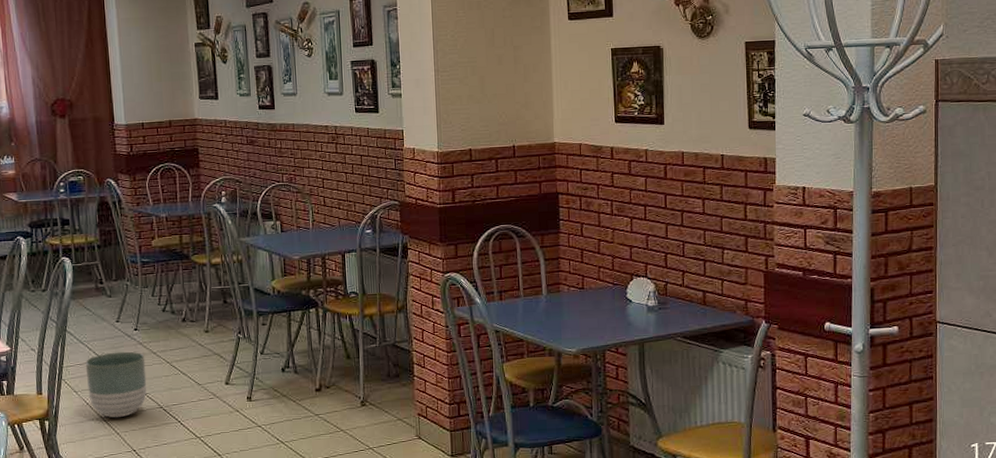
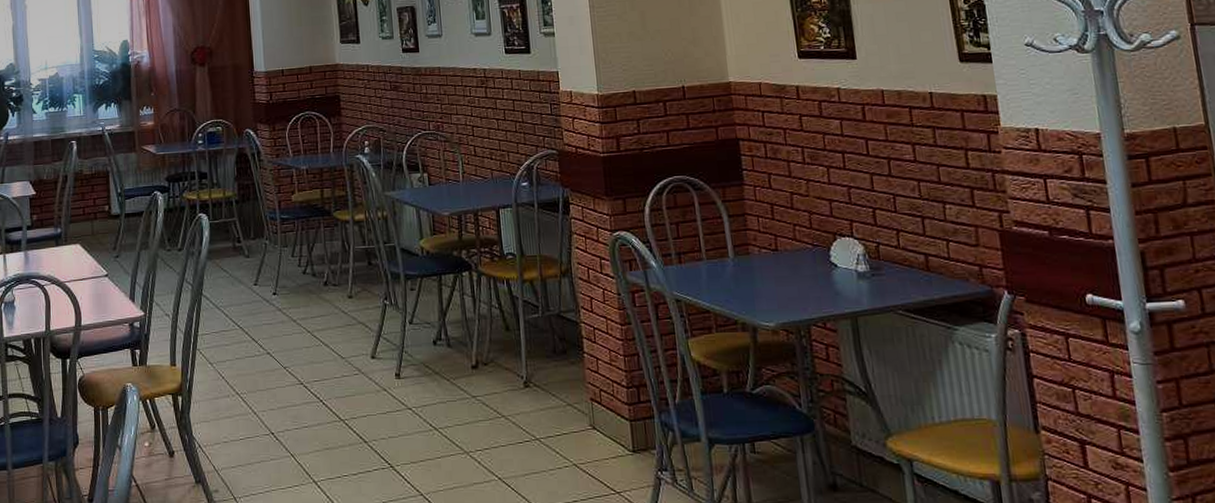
planter: present [85,351,147,418] -> none [221,318,287,395]

